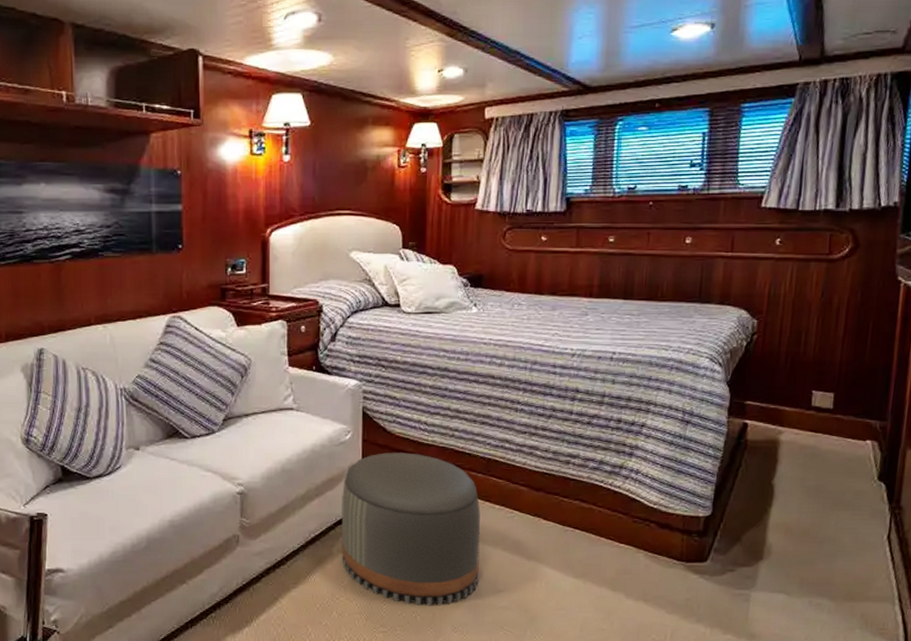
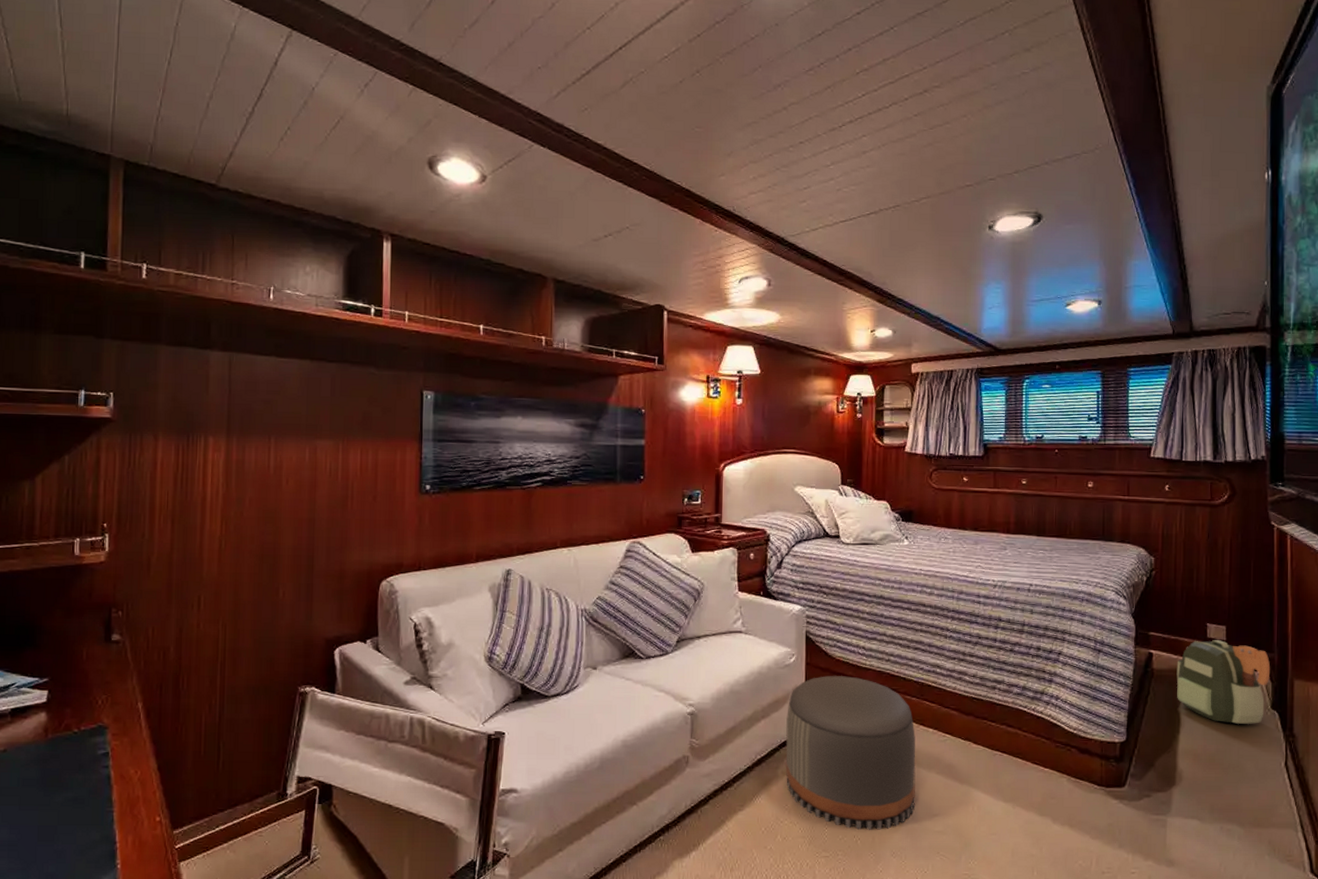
backpack: none [772,408,882,496] -> present [1176,640,1271,724]

